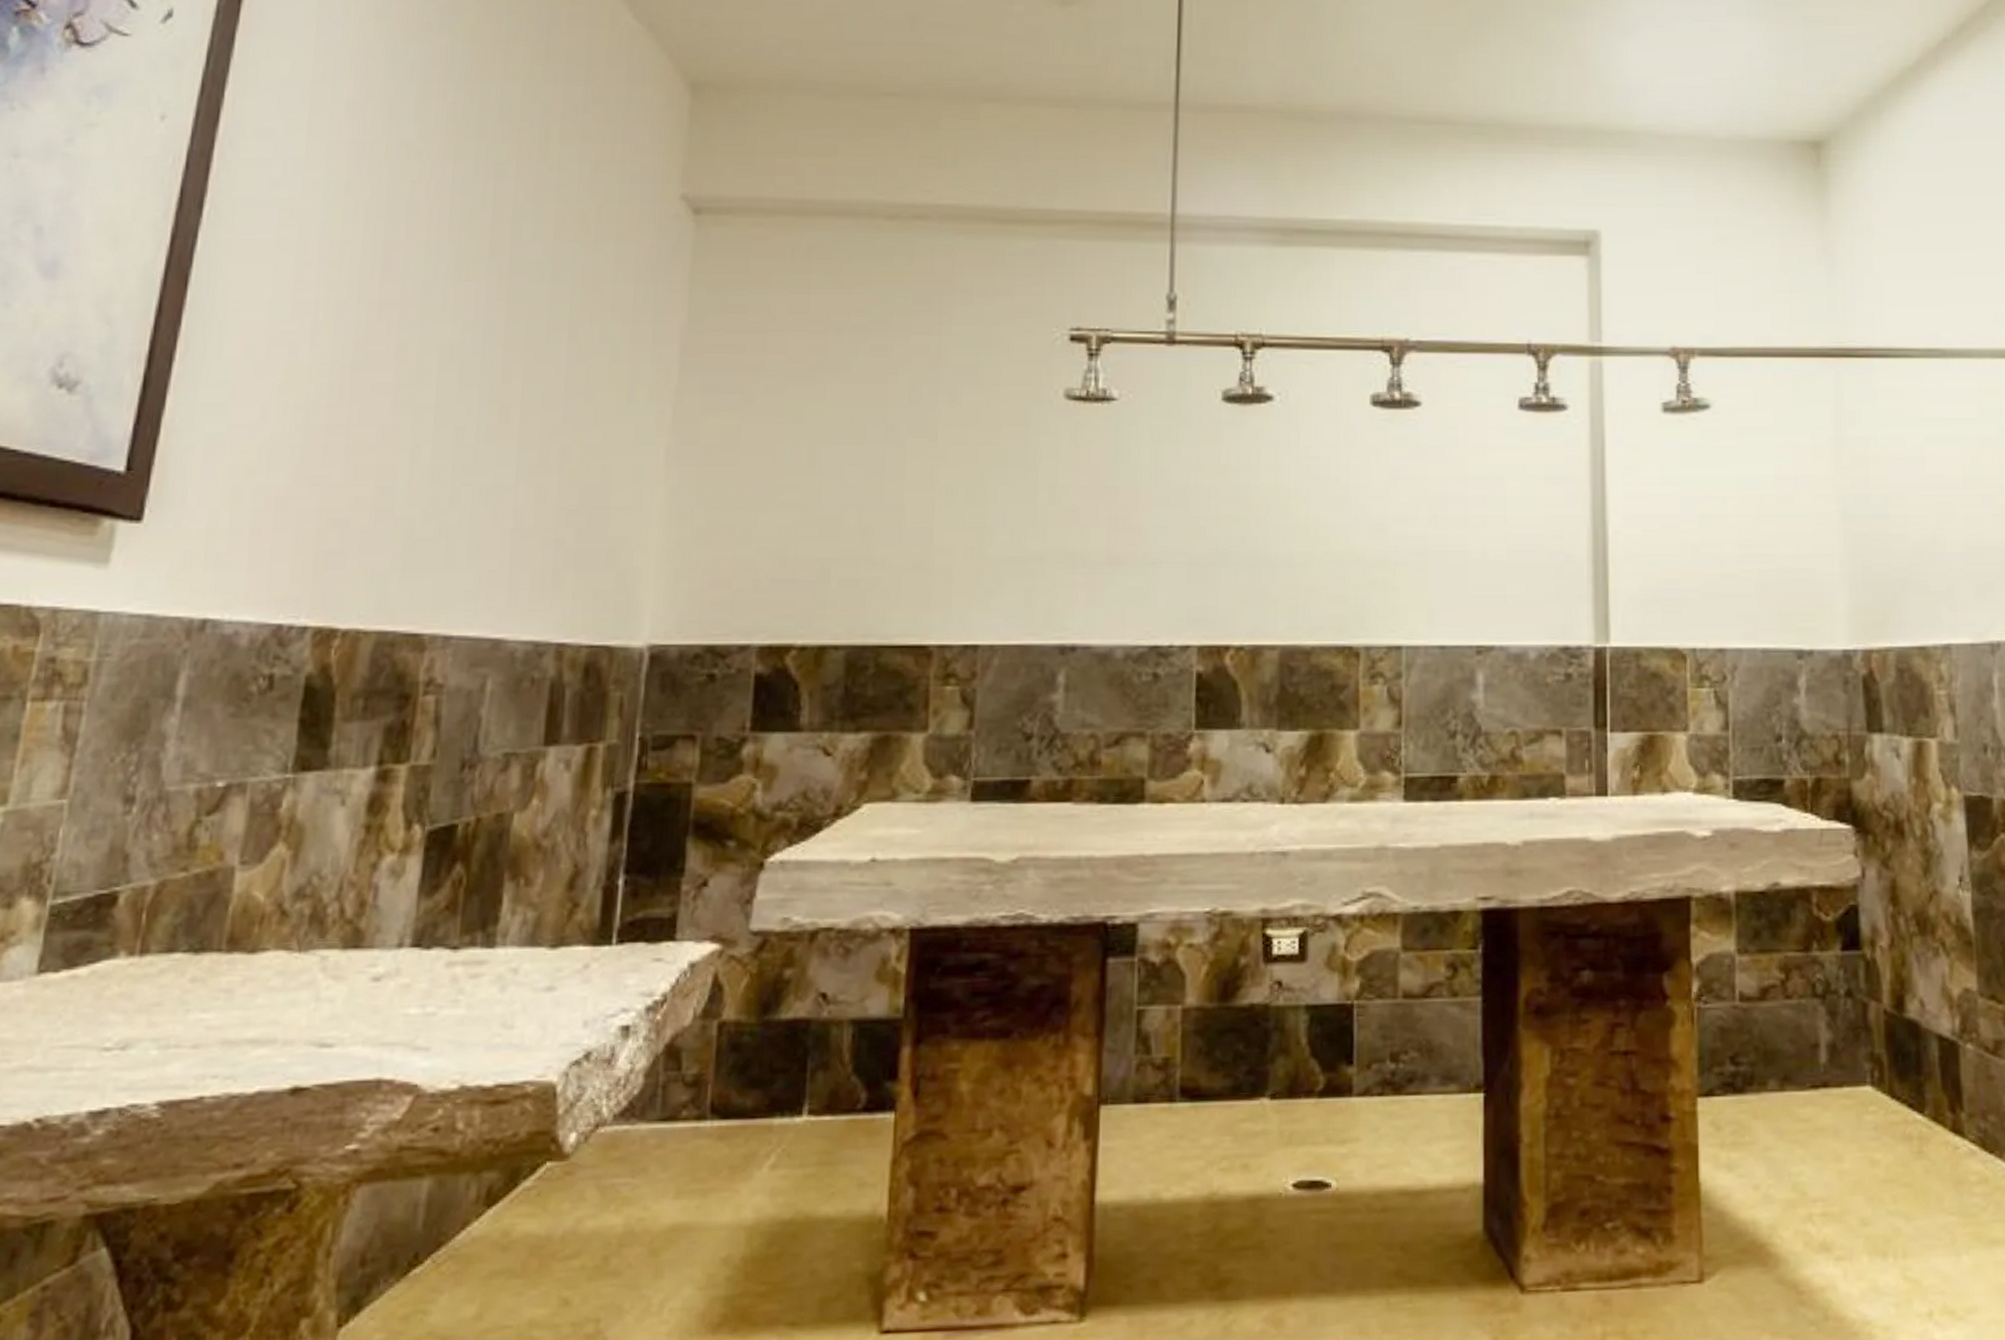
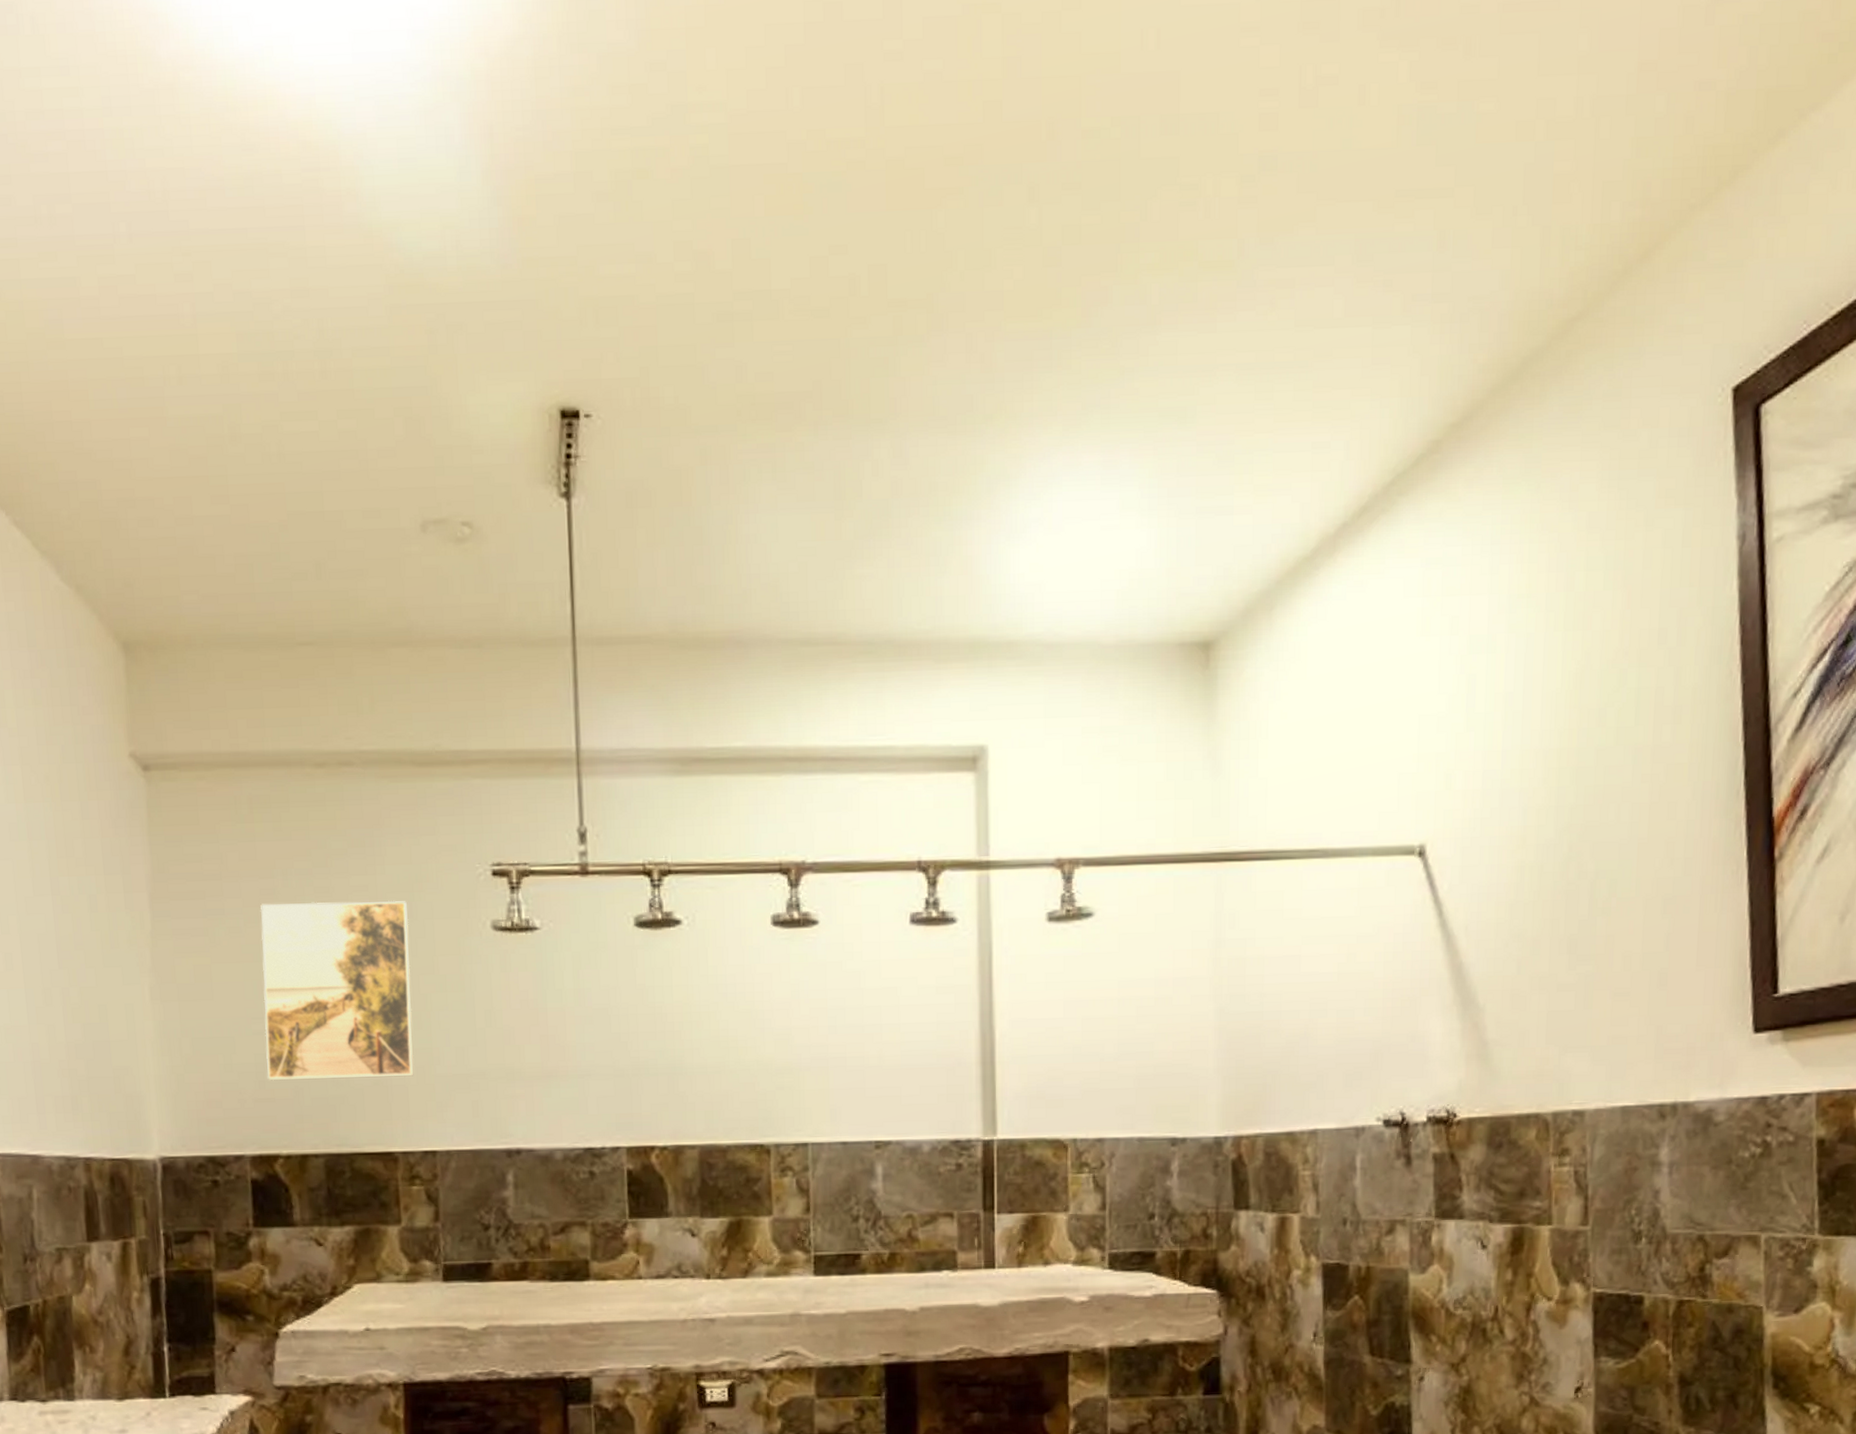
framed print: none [789,361,973,559] -> present [260,900,414,1081]

